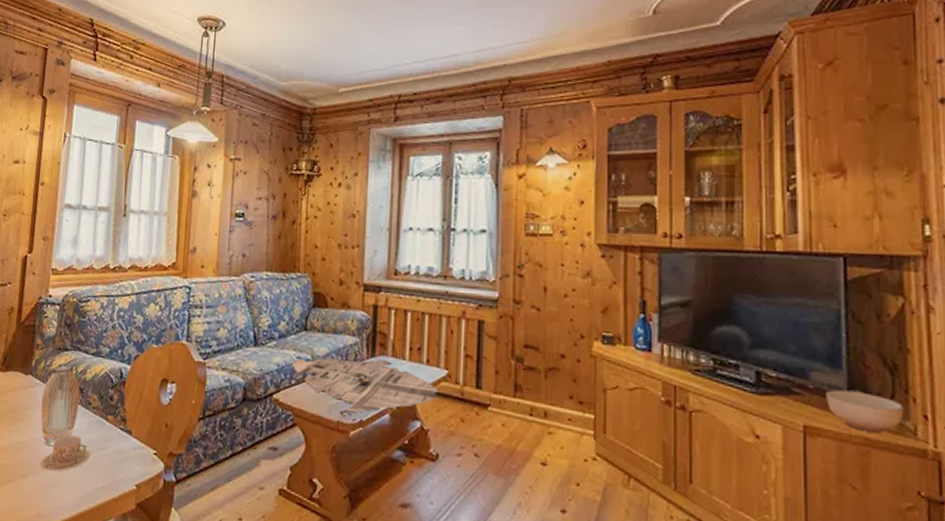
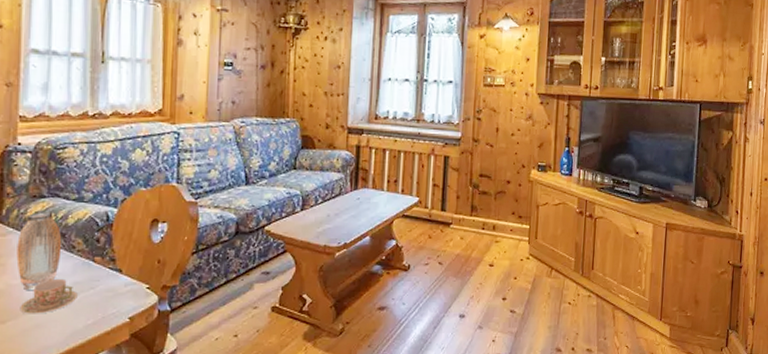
newspaper: present [291,358,439,415] -> none [282,191,411,240]
bowl: present [826,389,904,433] -> none [681,197,726,224]

